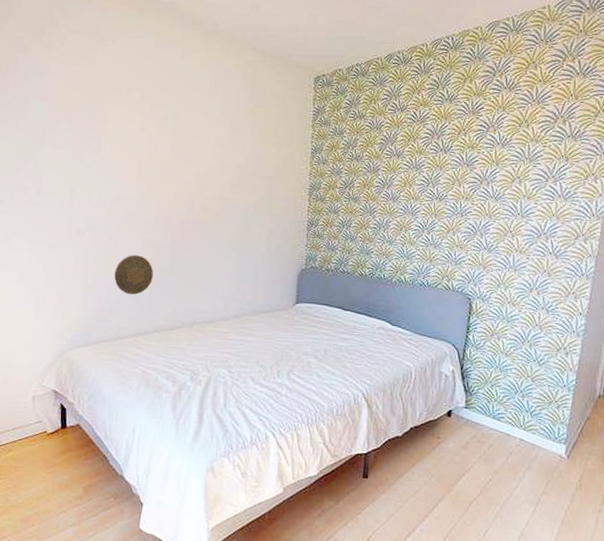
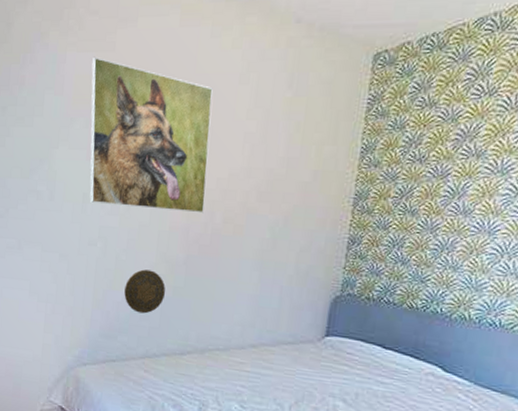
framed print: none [74,69,187,204] -> present [90,56,213,213]

